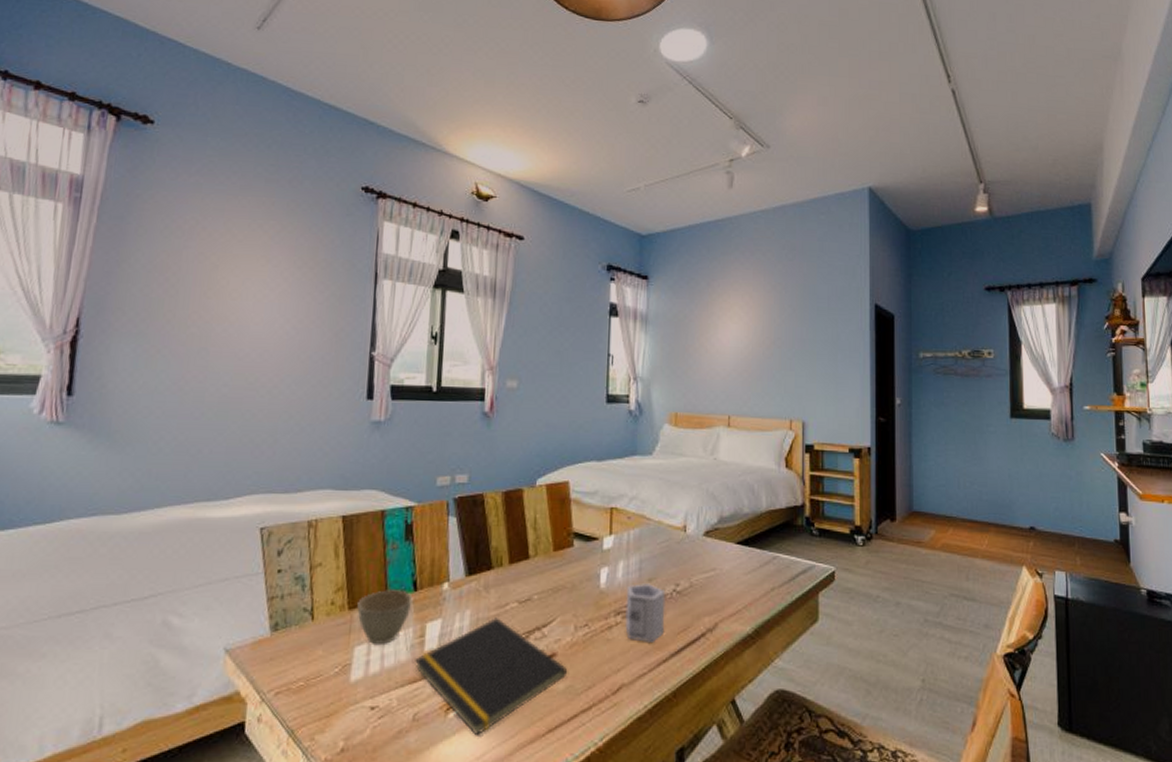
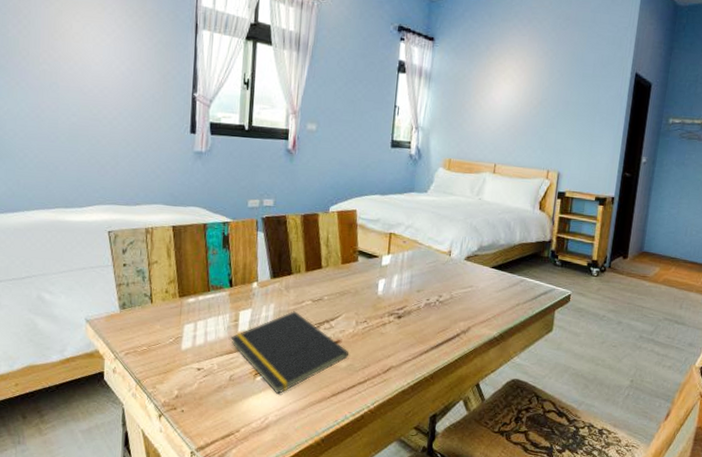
cup: present [357,590,413,644] -> none [186,285,229,325]
cup: present [625,583,666,642] -> none [396,293,431,338]

